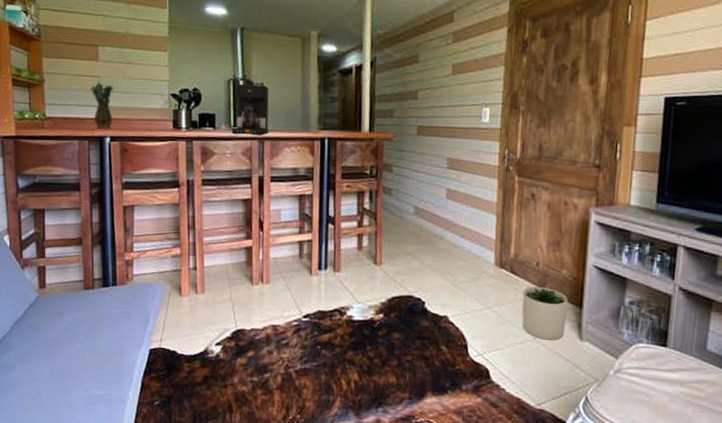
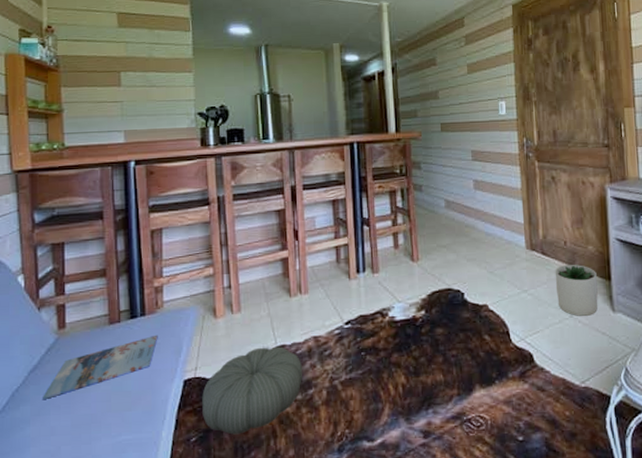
magazine: none [26,304,128,350] -> present [43,334,158,400]
vase: present [90,82,113,129] -> none [112,107,137,154]
pouf: none [165,328,260,405] -> present [202,346,303,435]
coffee maker: present [231,84,269,136] -> none [260,97,298,147]

